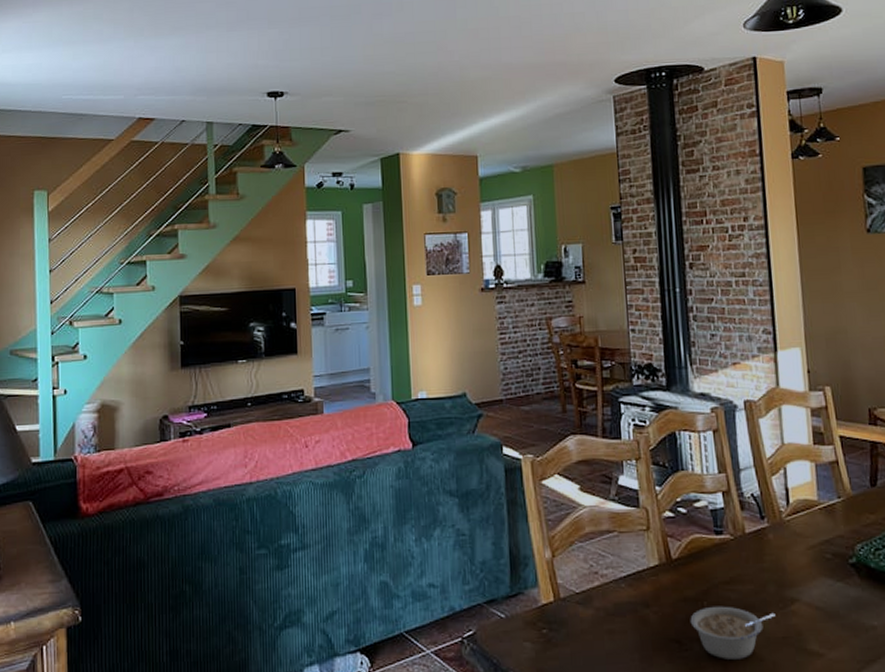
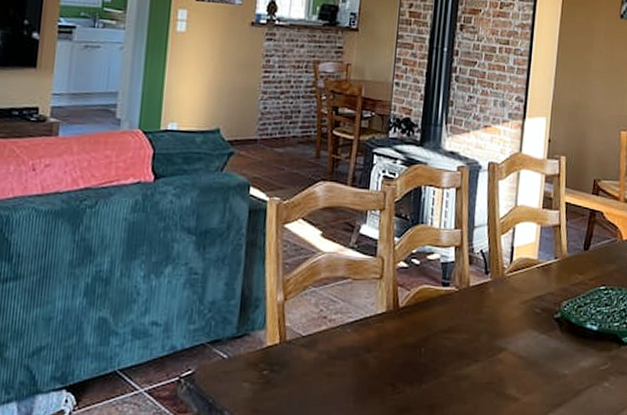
legume: present [690,606,776,659] -> none [406,353,484,402]

